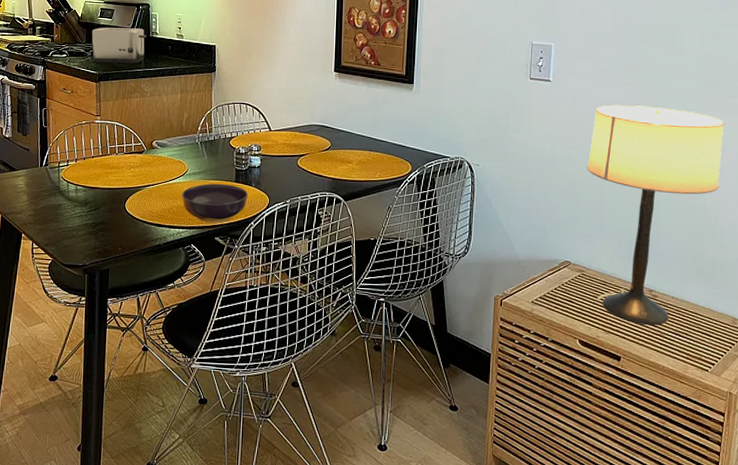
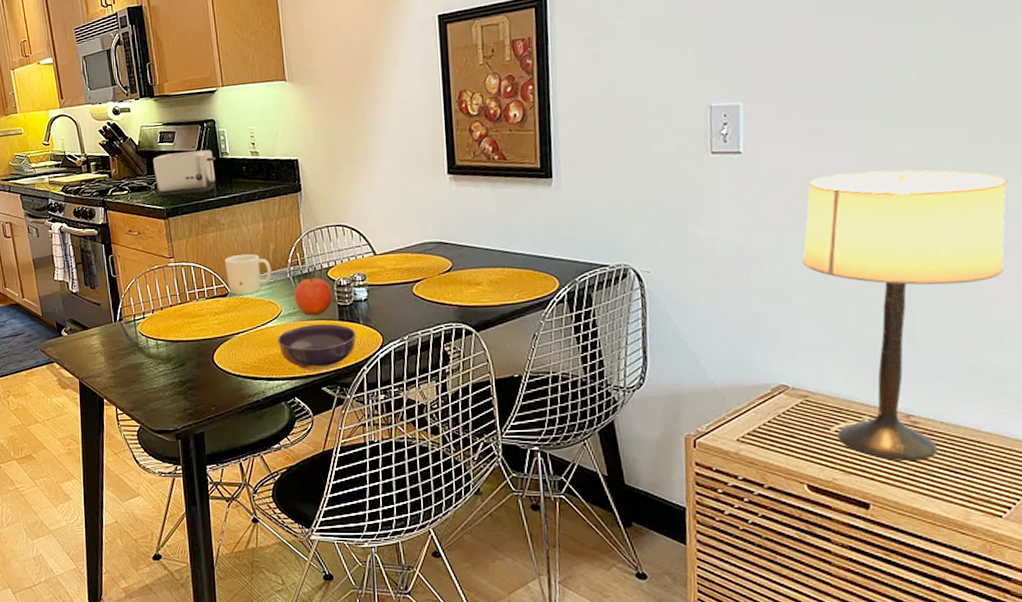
mug: none [144,118,184,153] -> present [224,253,272,295]
fruit: none [200,144,233,176] -> present [294,277,333,316]

